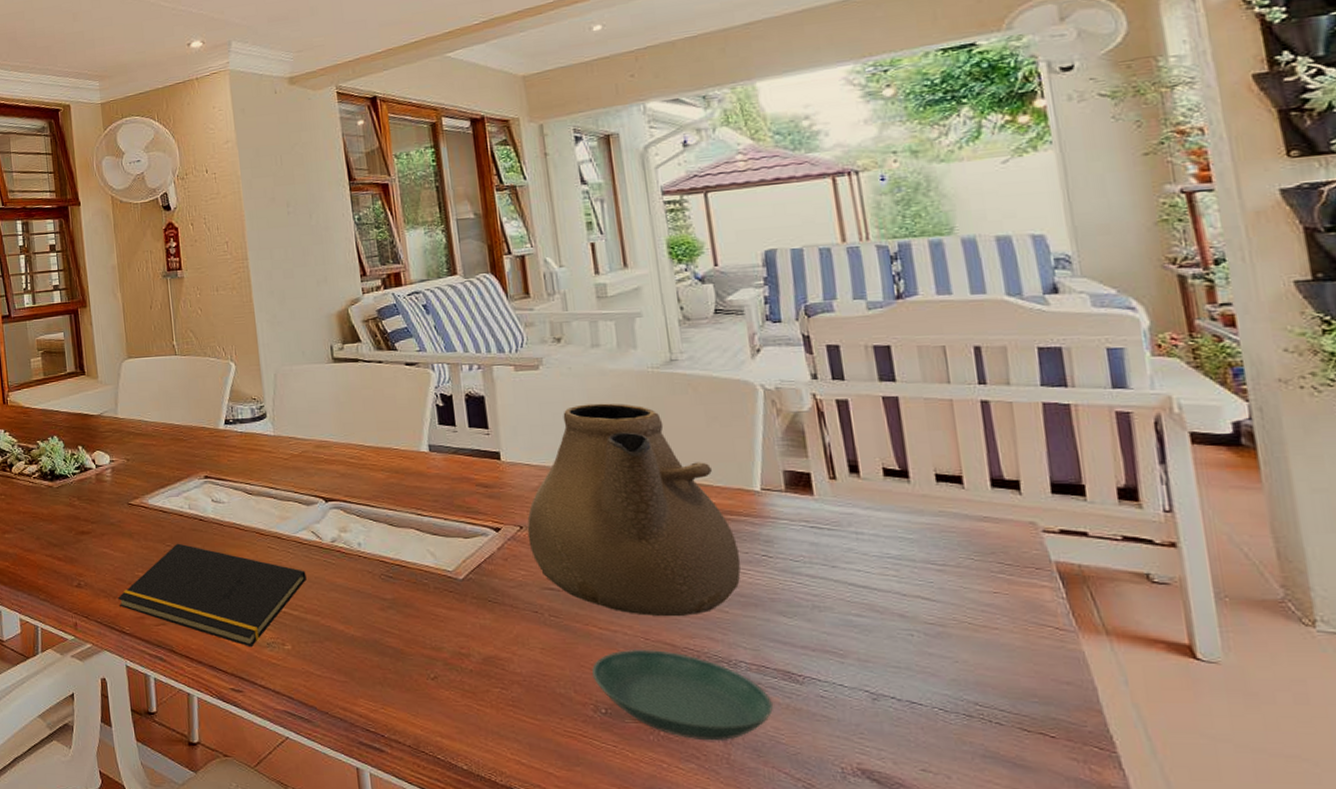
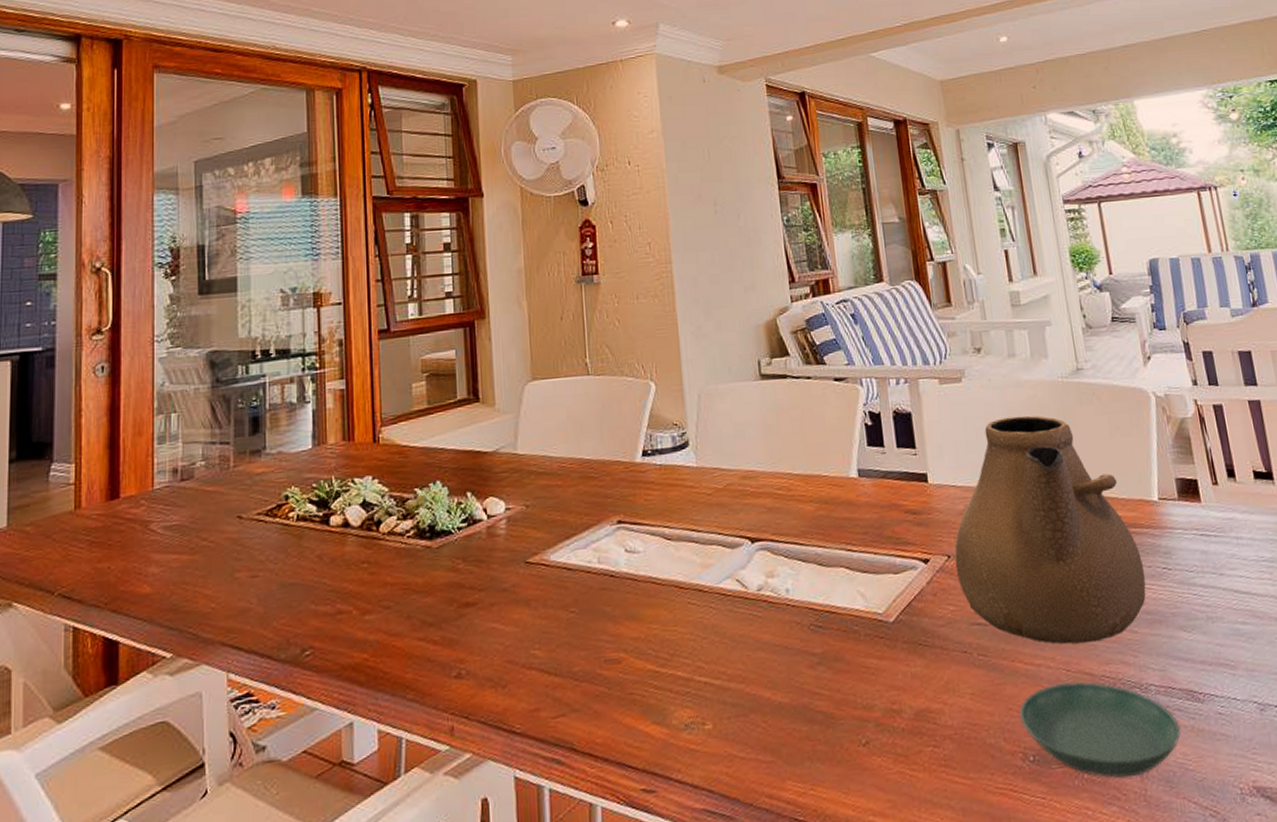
notepad: present [118,543,307,648] -> none [508,607,730,733]

